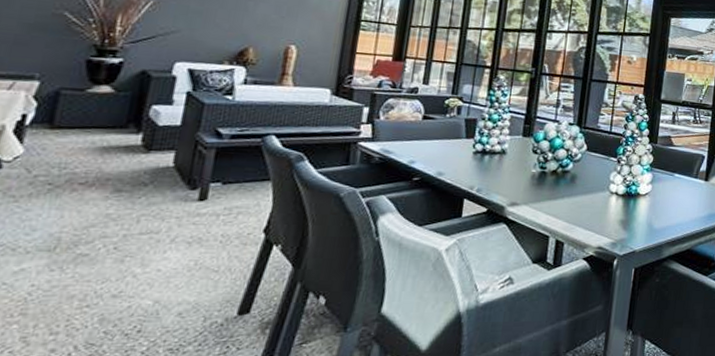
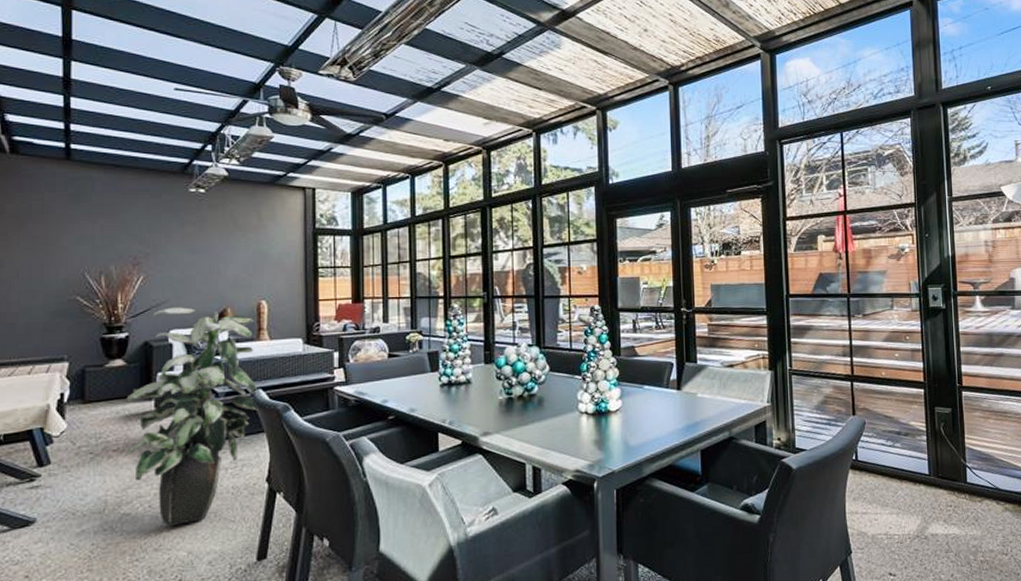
indoor plant: none [93,38,279,272] -> present [124,307,258,527]

